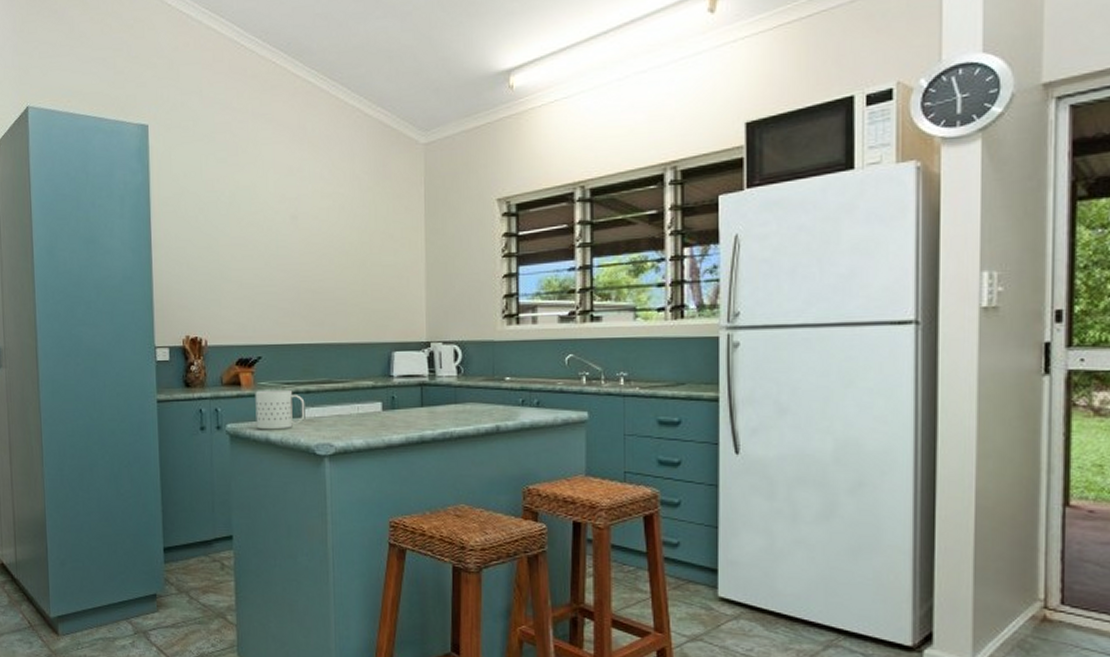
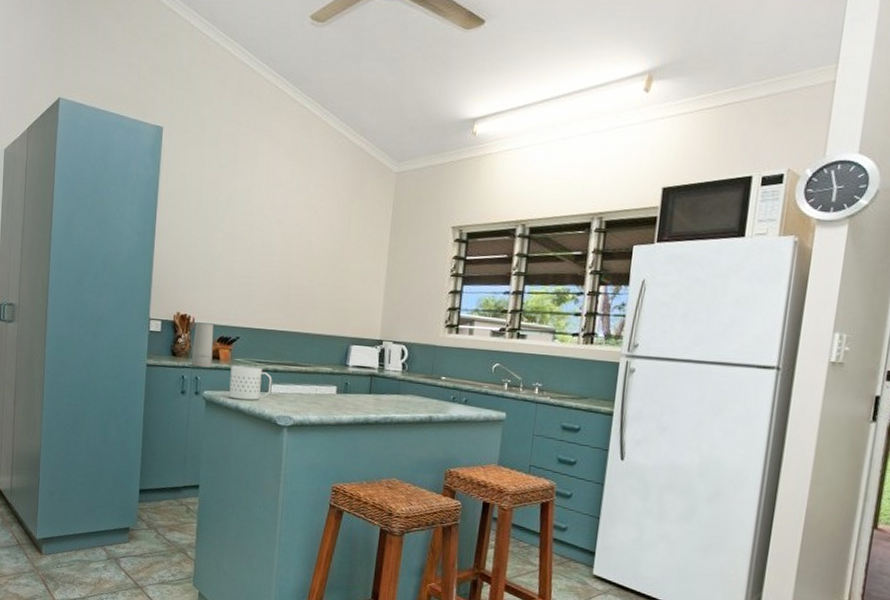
canister: none [208,344,233,396] -> present [191,322,214,368]

